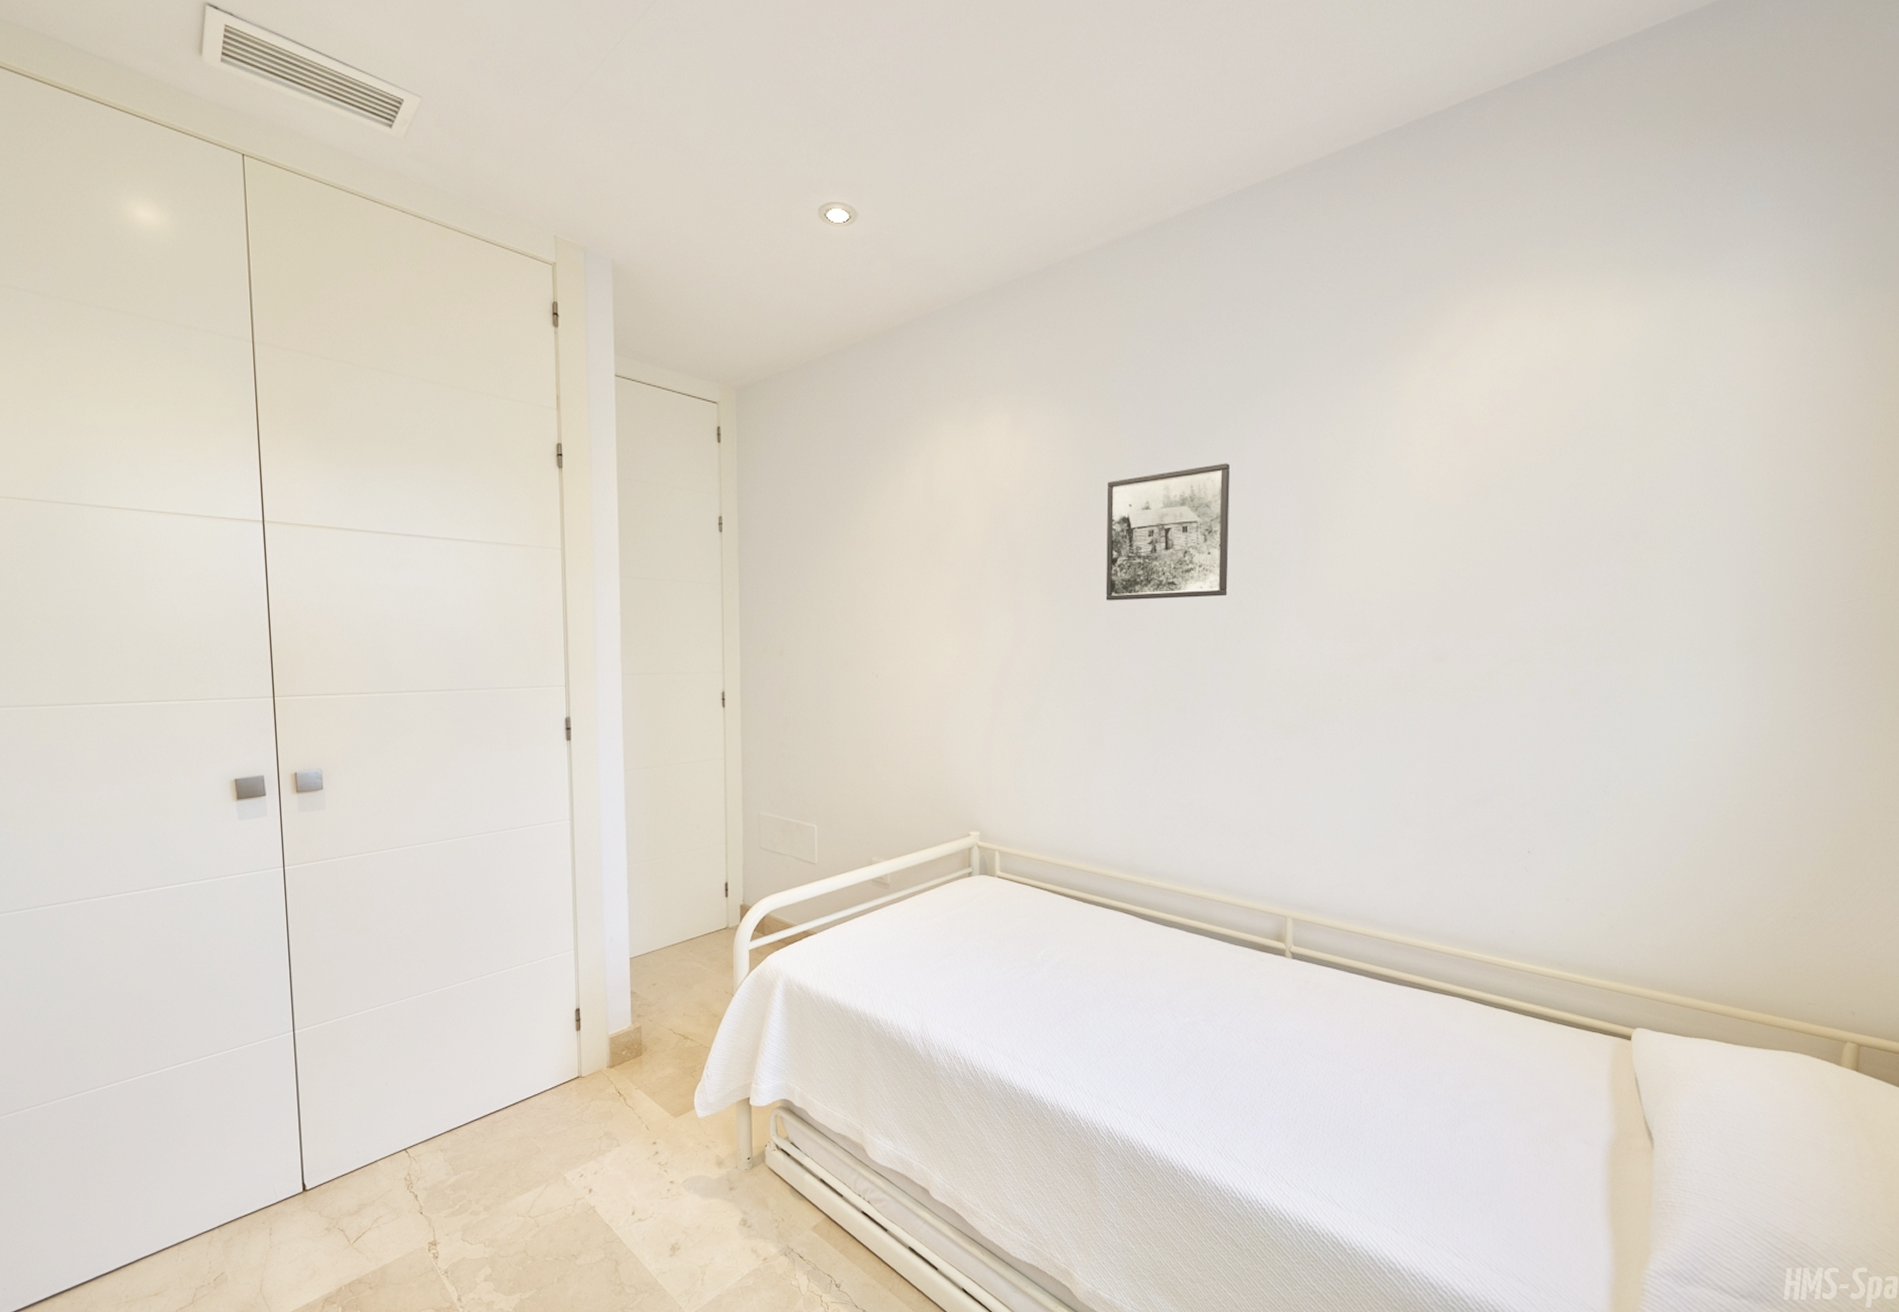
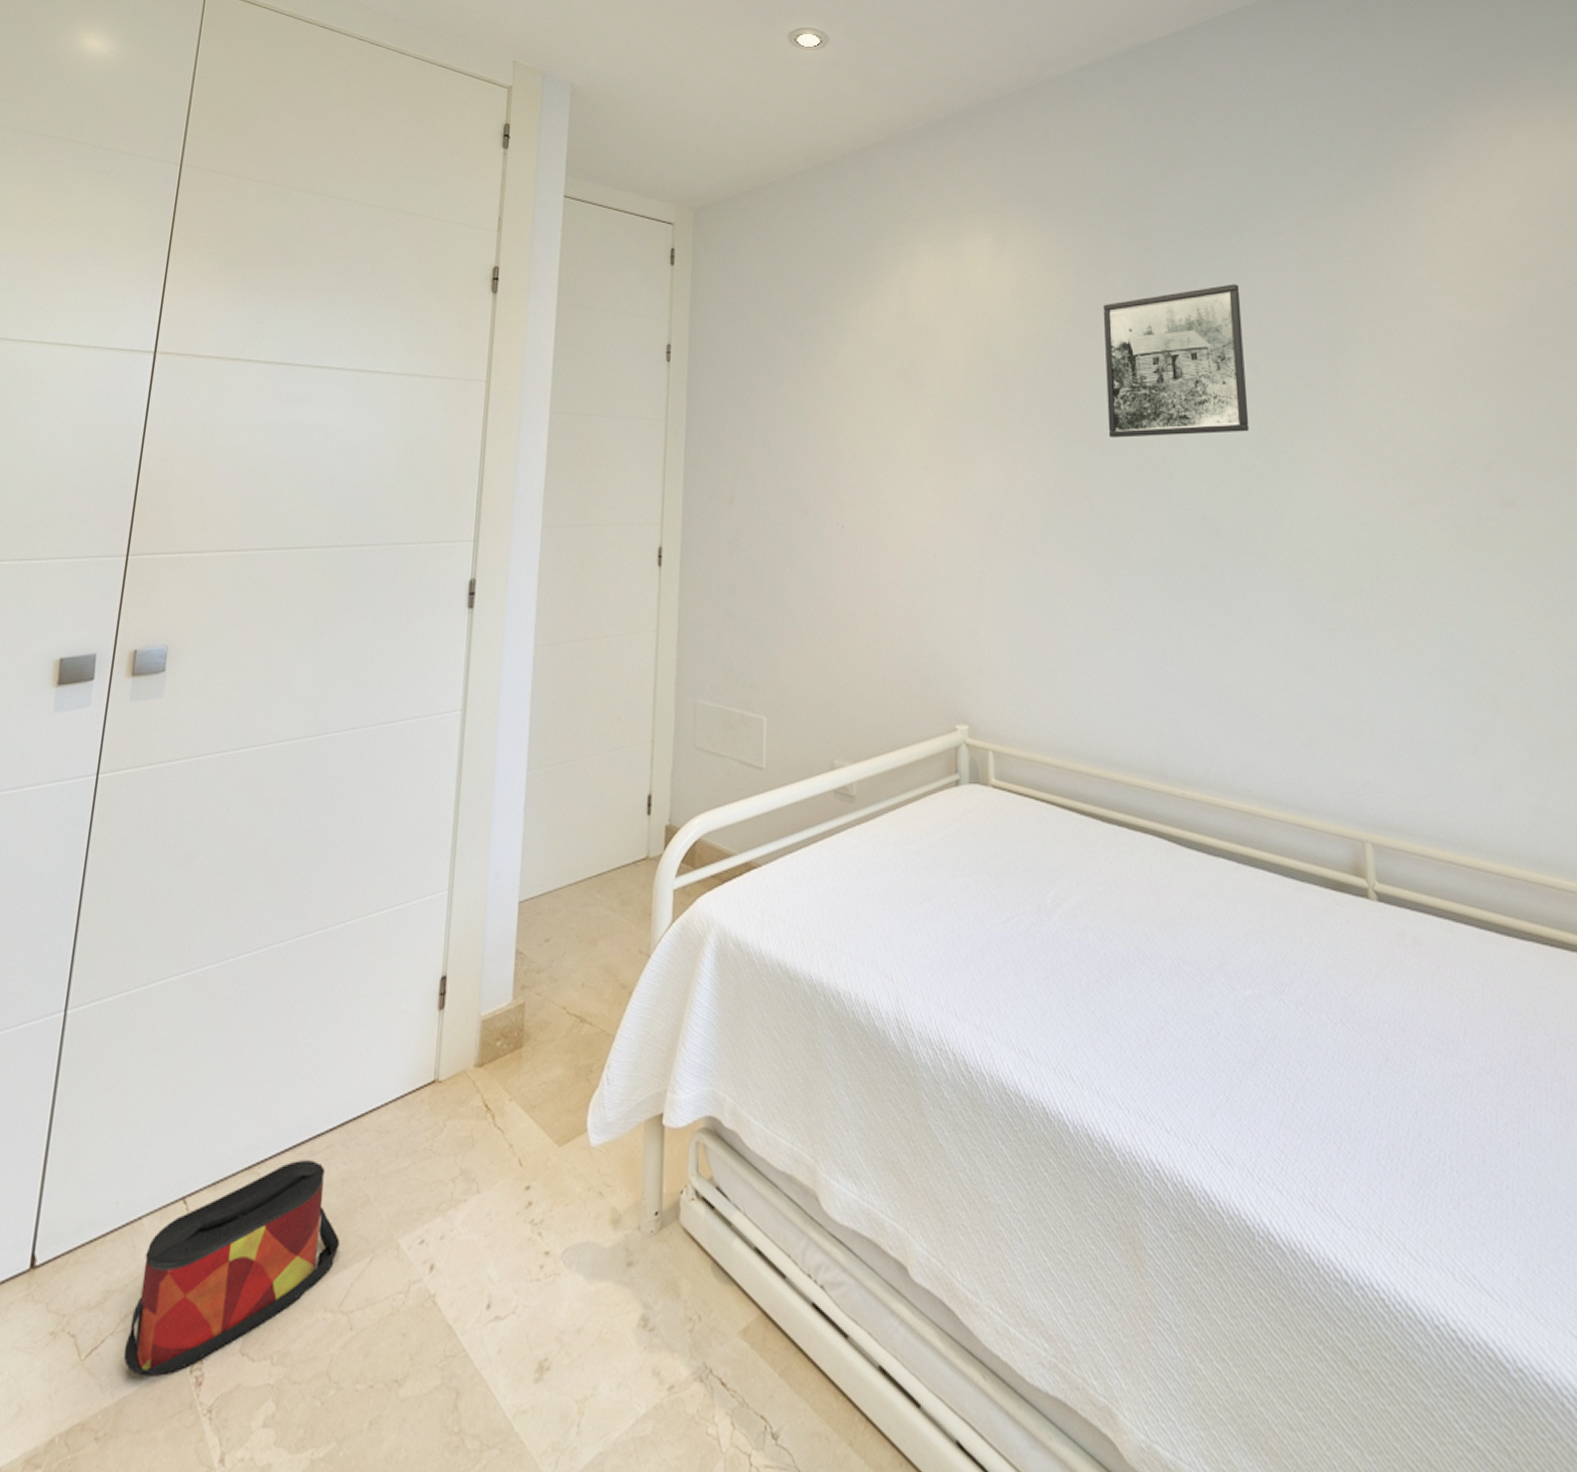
bag: none [379,1126,522,1253] -> present [123,1160,340,1377]

